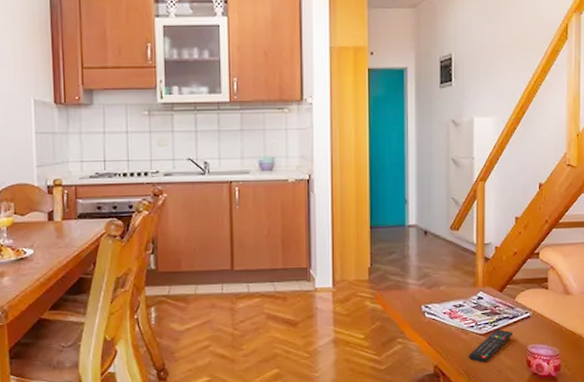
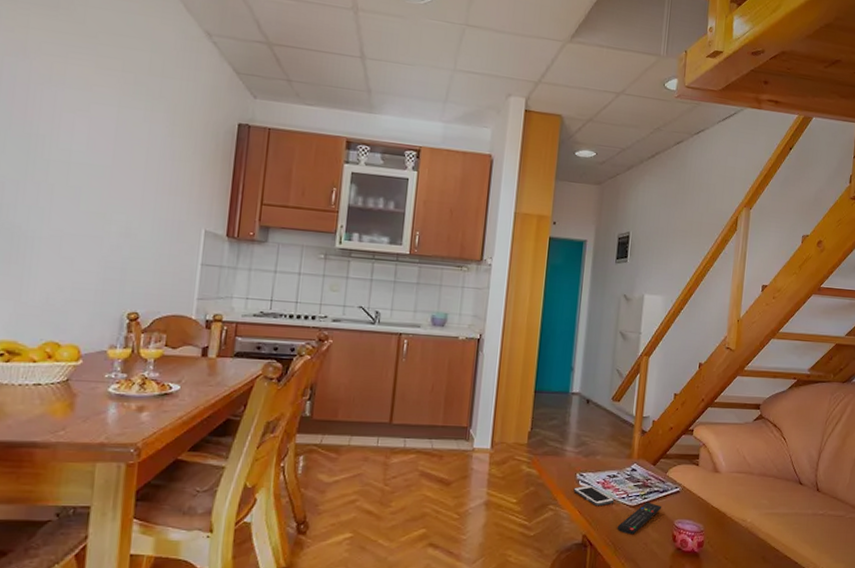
cell phone: none [420,316,463,337] -> present [573,485,615,507]

